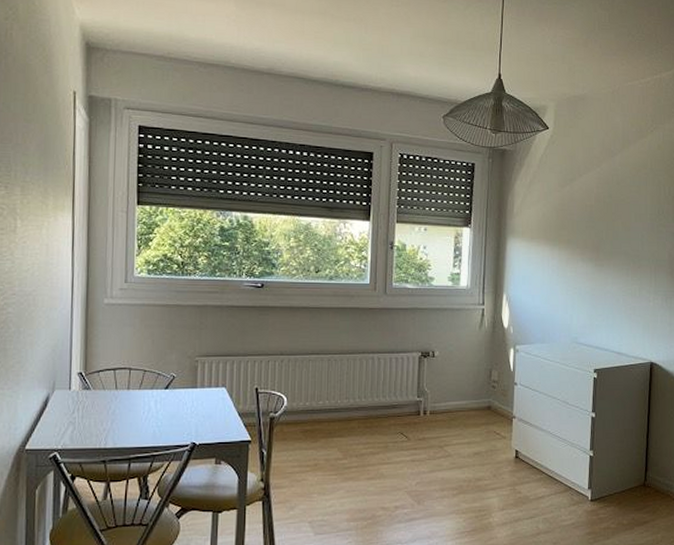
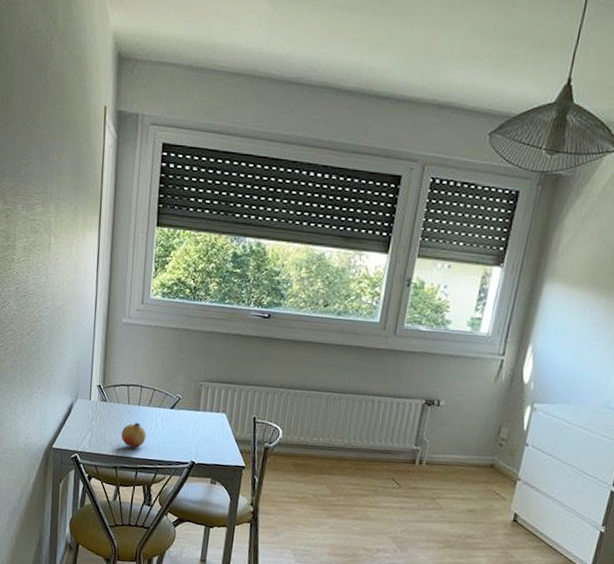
fruit: none [109,408,139,437] -> present [121,422,146,448]

